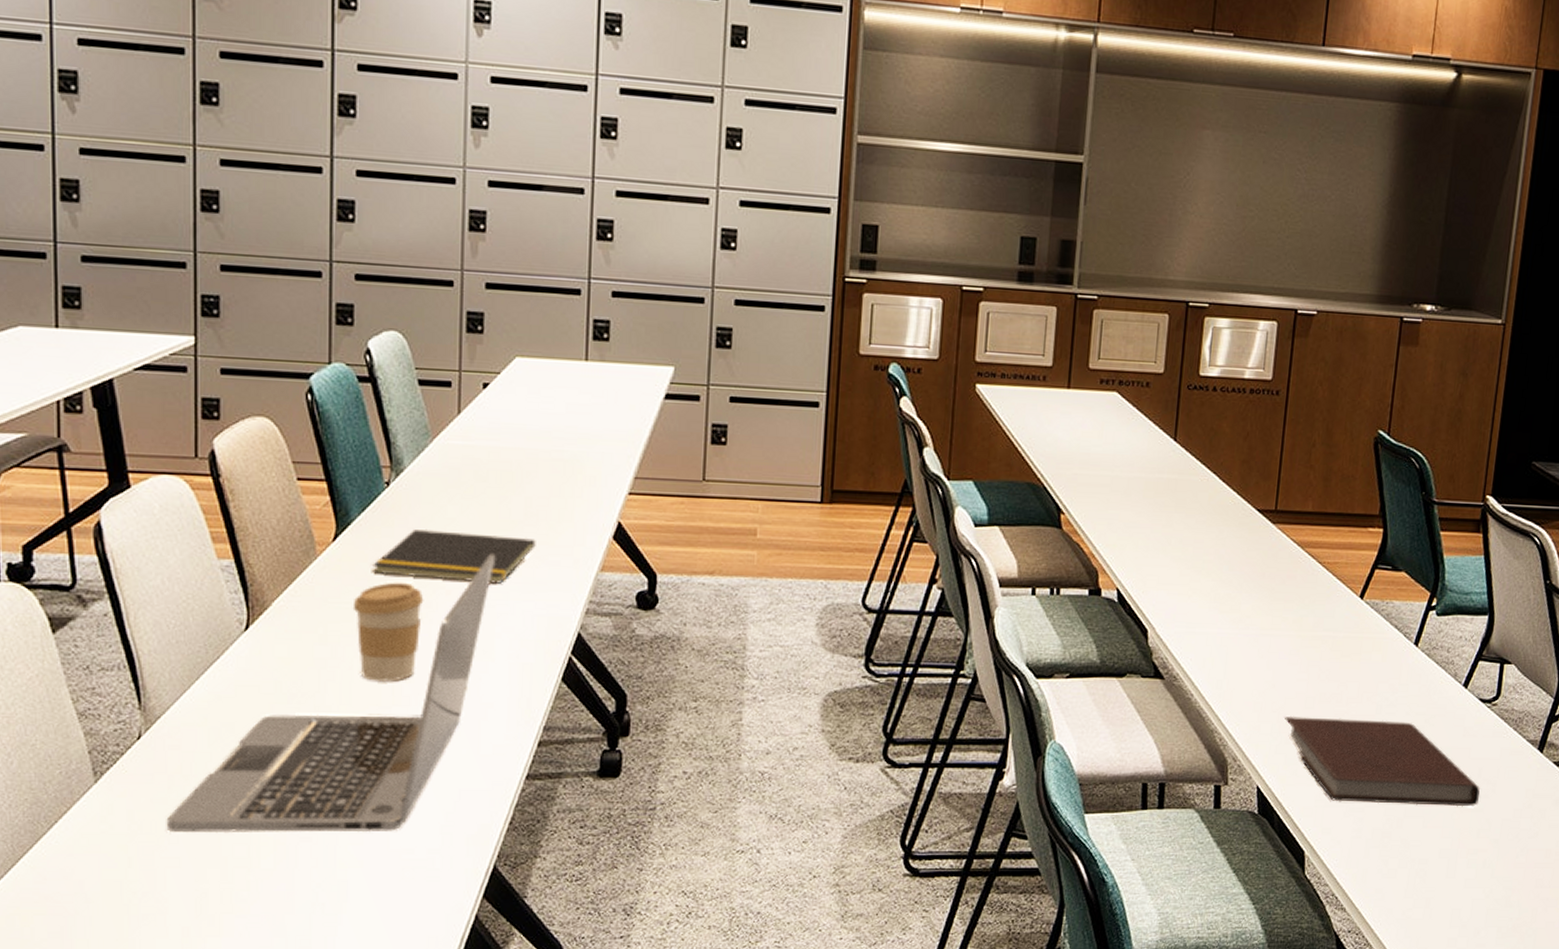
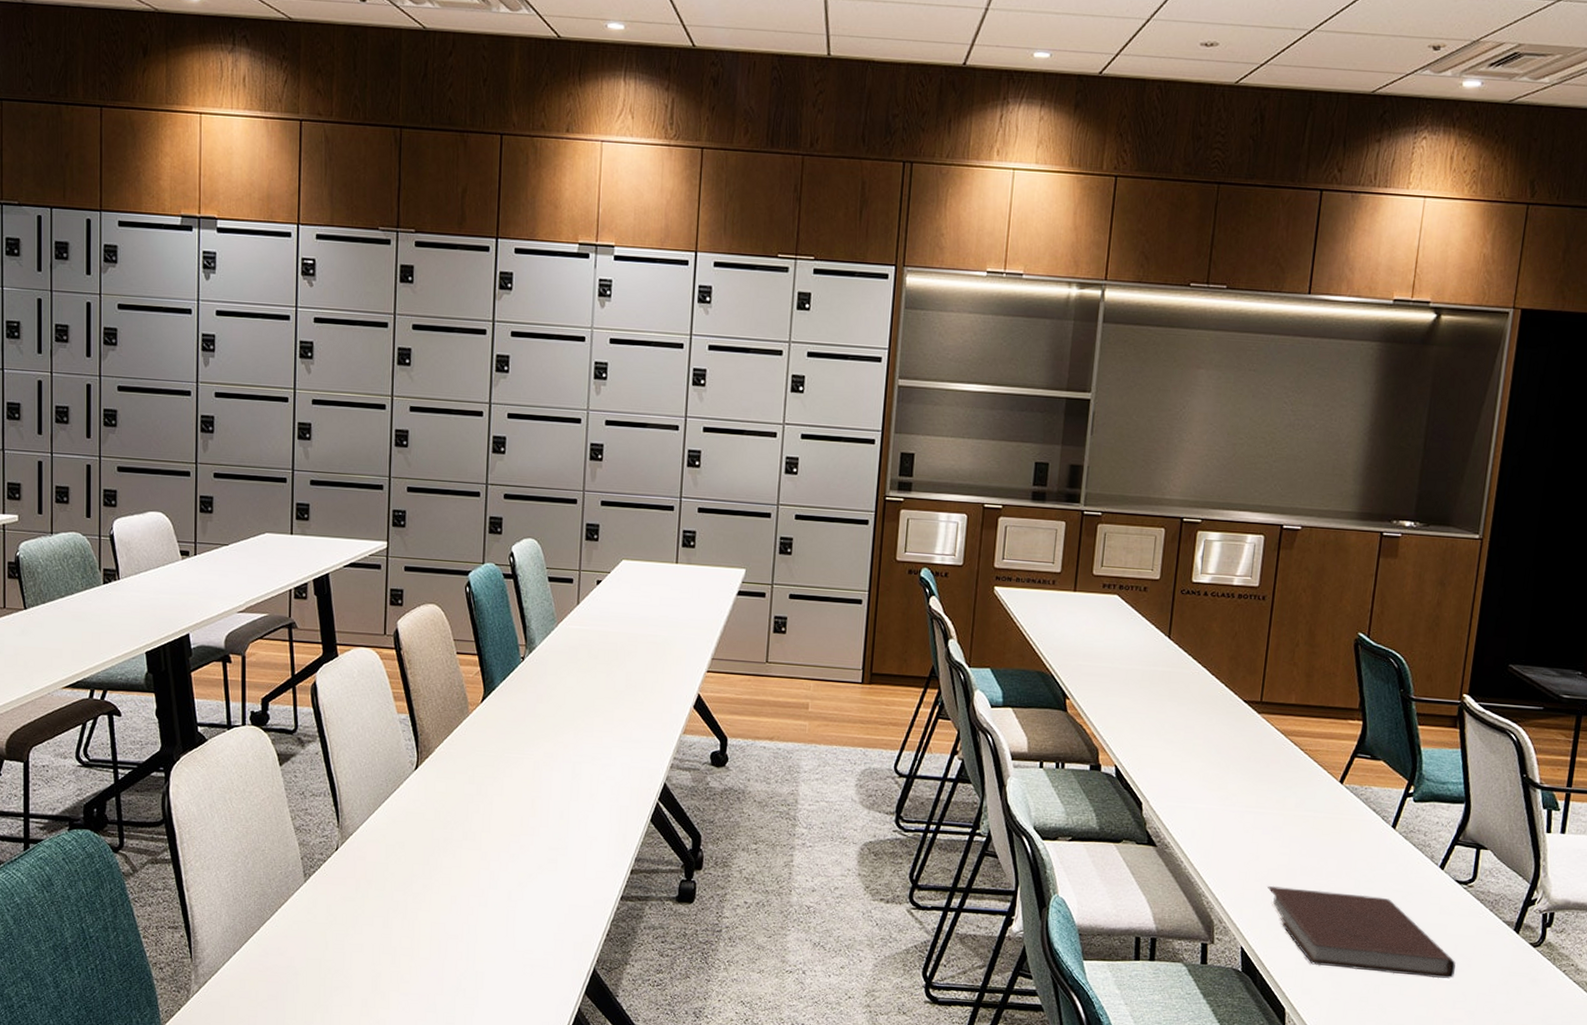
laptop: present [166,554,496,834] -> none [353,716,603,935]
coffee cup: present [352,582,424,683] -> none [494,736,547,816]
notepad: present [373,528,536,584] -> none [510,695,634,741]

